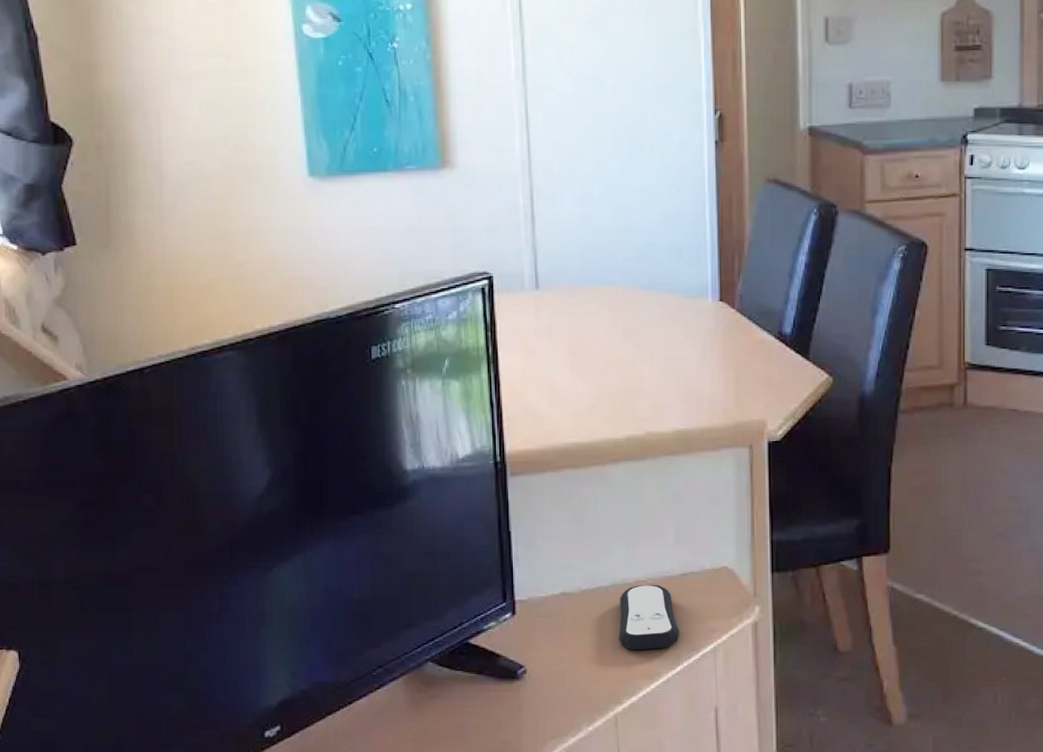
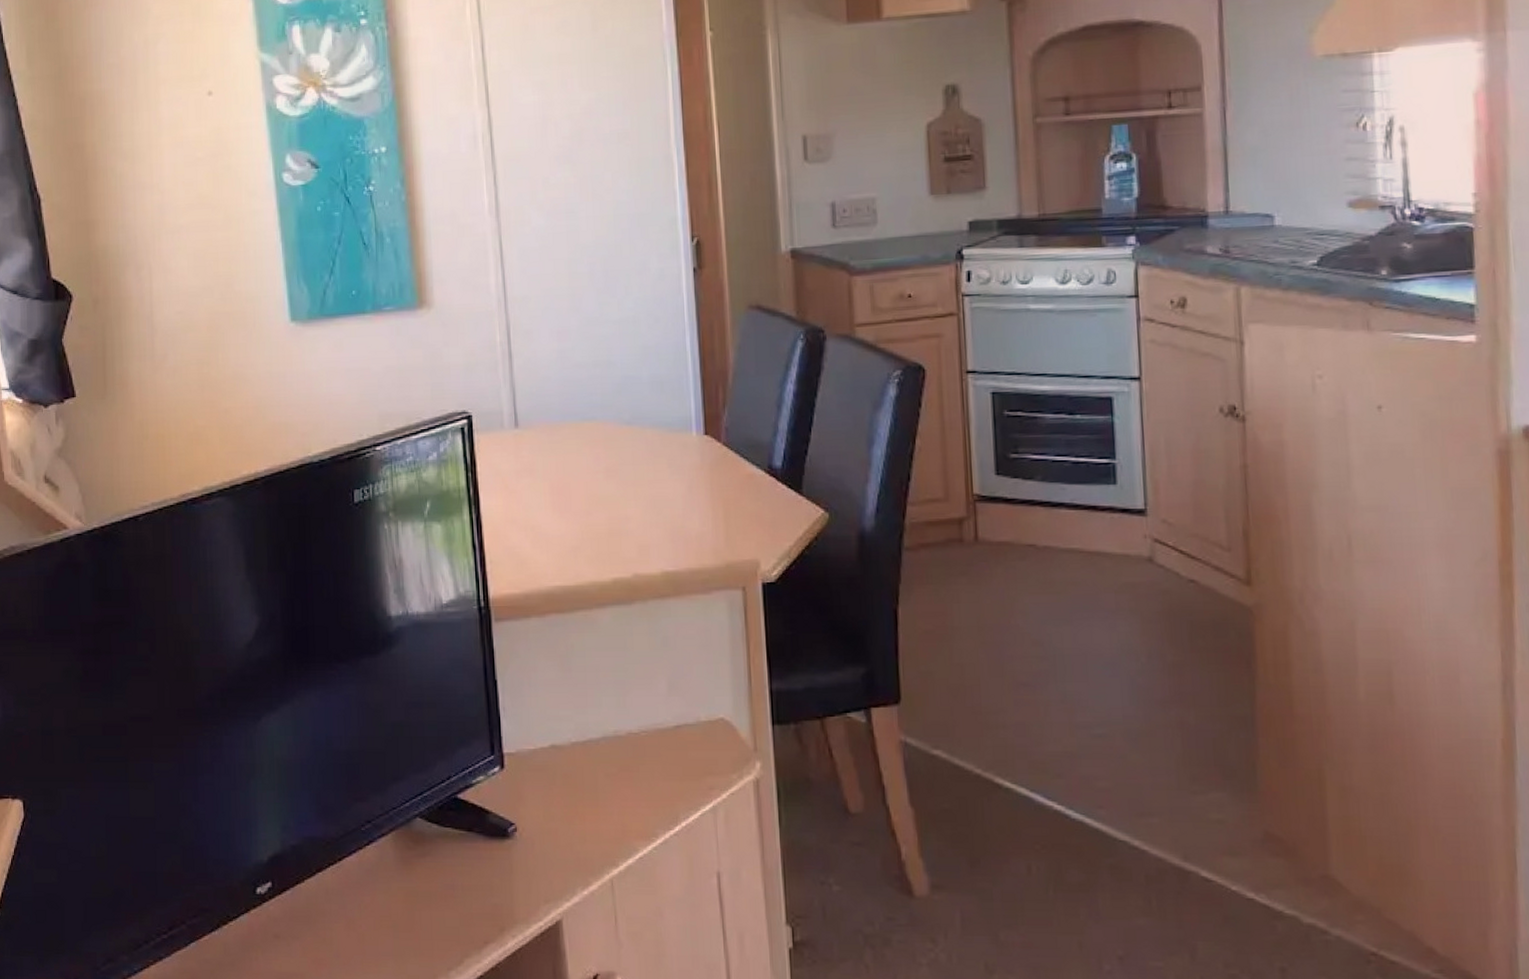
remote control: present [618,584,680,651] -> none [611,737,676,809]

